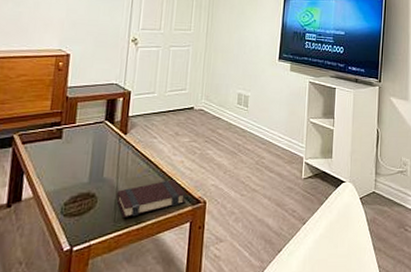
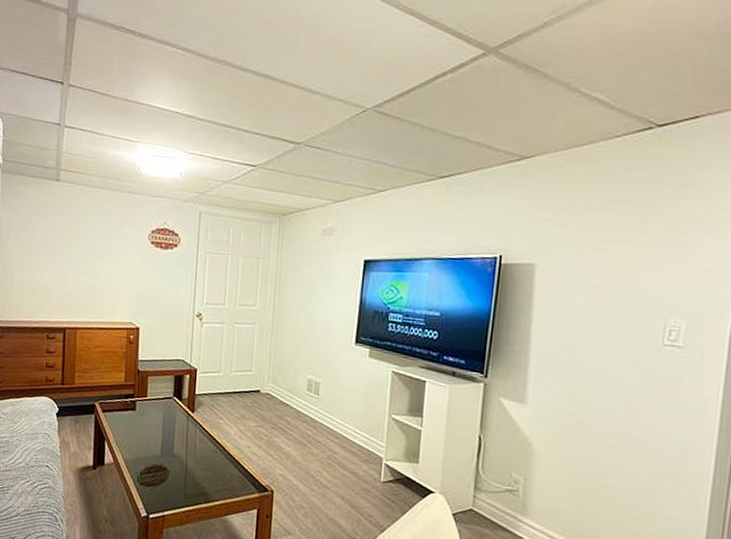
book: present [116,180,186,217] -> none [186,463,253,495]

